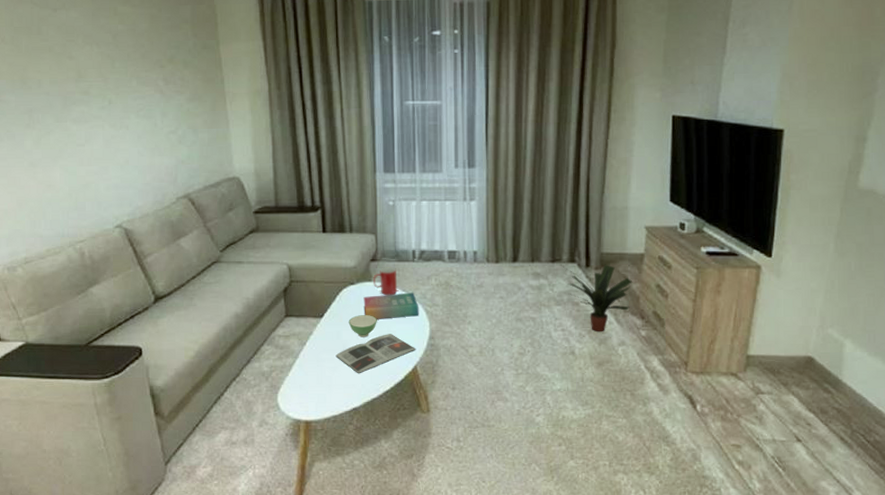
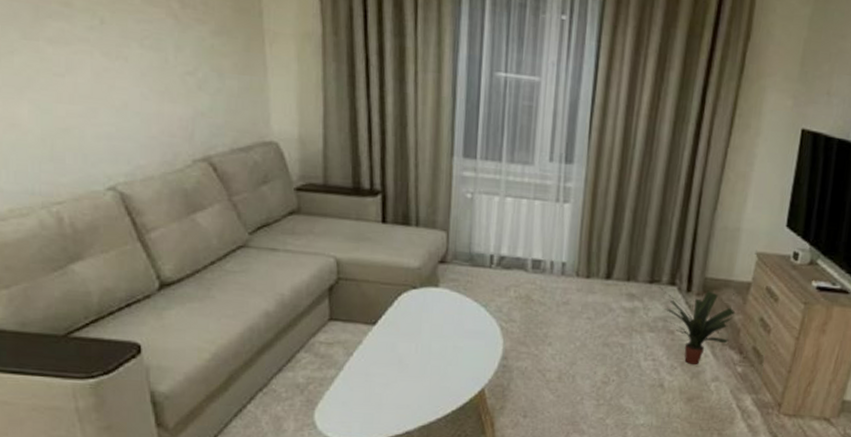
magazine: present [335,334,416,373] -> none [388,349,486,392]
bowl: present [348,314,377,337] -> none [406,325,442,352]
book: present [363,292,419,319] -> none [426,303,493,333]
cup: present [373,267,398,295] -> none [440,271,470,305]

